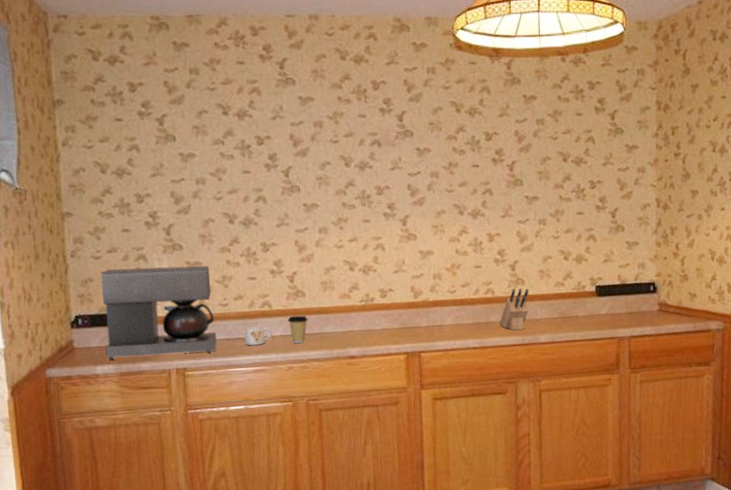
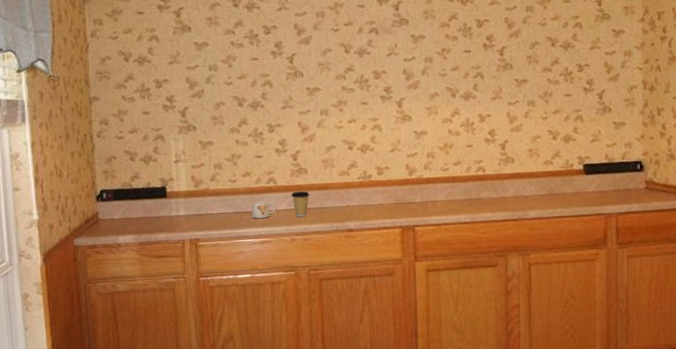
coffee maker: present [101,265,217,361] -> none [123,145,227,232]
knife block: present [499,288,529,330] -> none [490,166,518,206]

